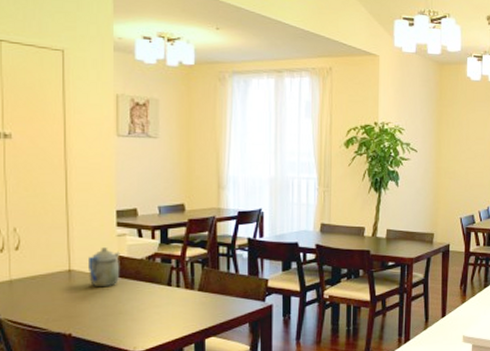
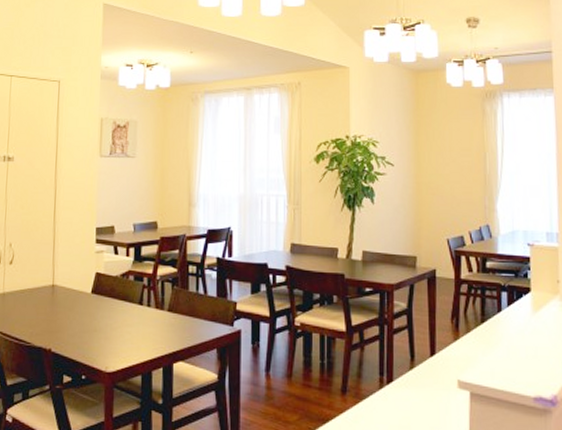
teapot: present [89,246,120,288] -> none [69,262,98,304]

